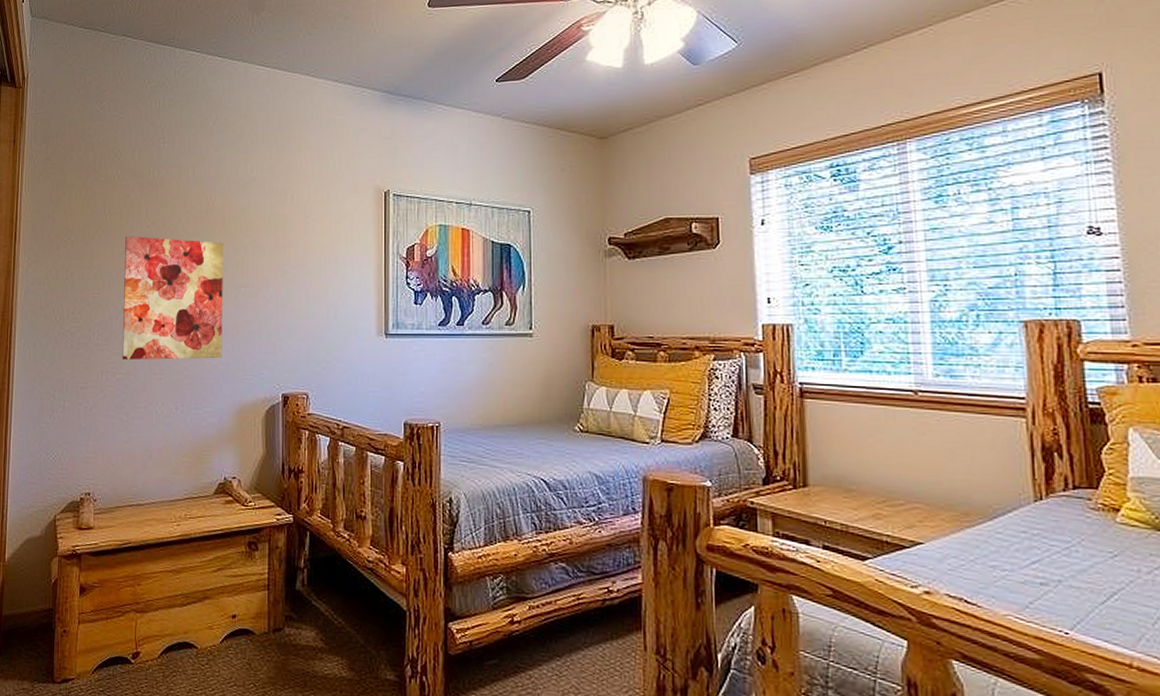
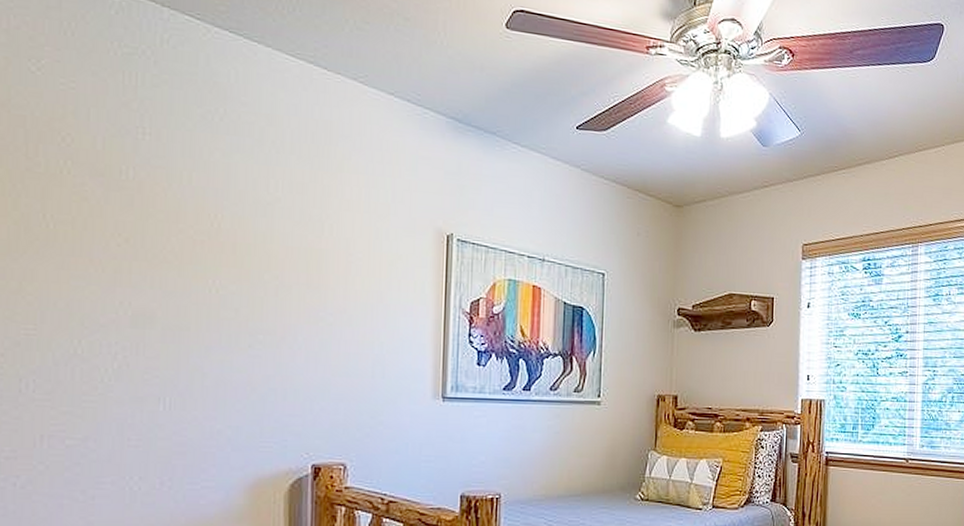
wall art: present [122,236,224,361] -> none [76,254,234,422]

